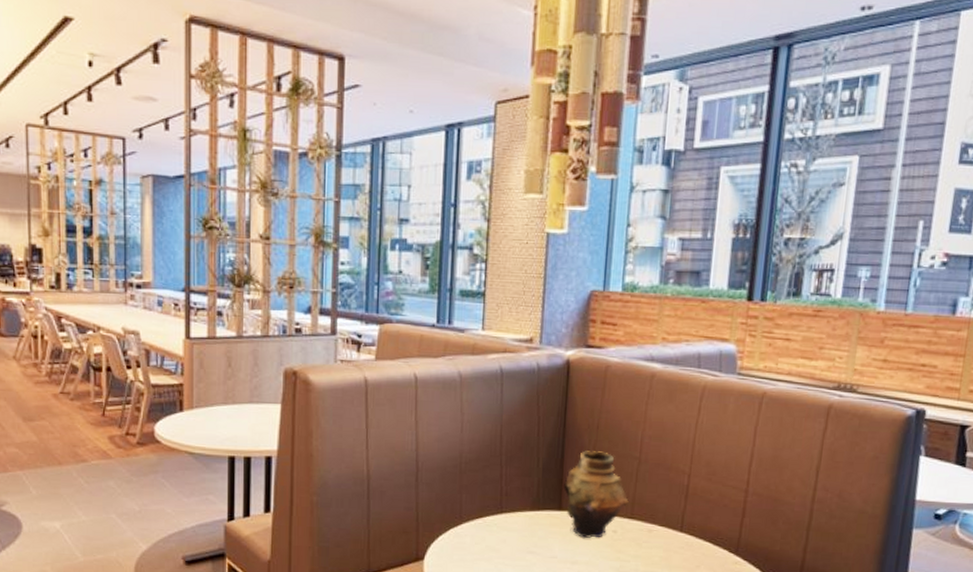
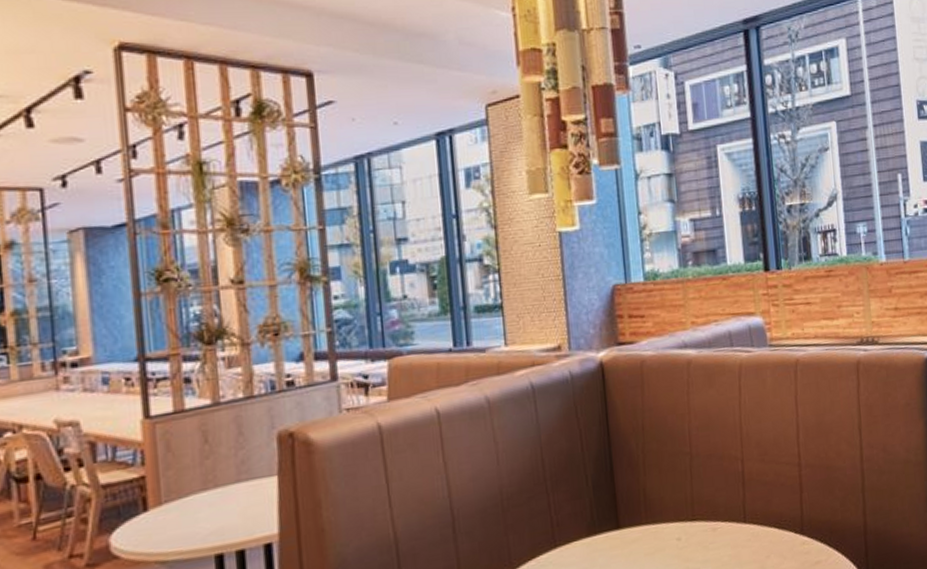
vase: present [563,451,629,538] -> none [618,454,688,555]

